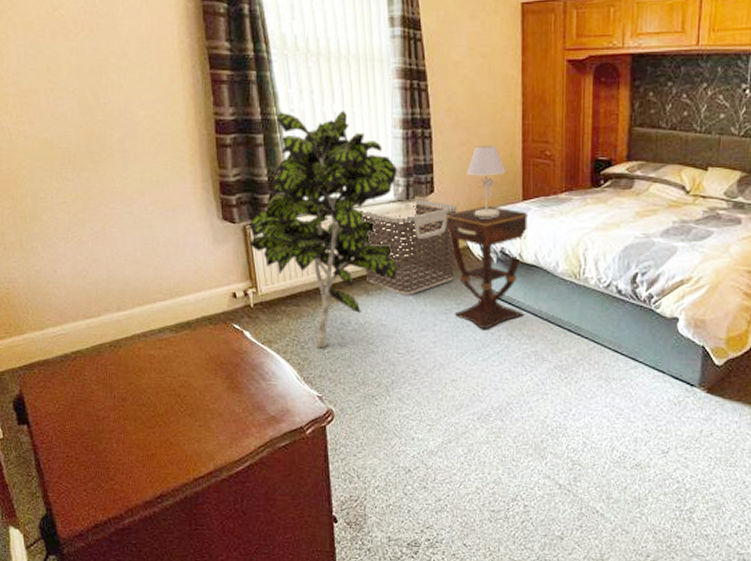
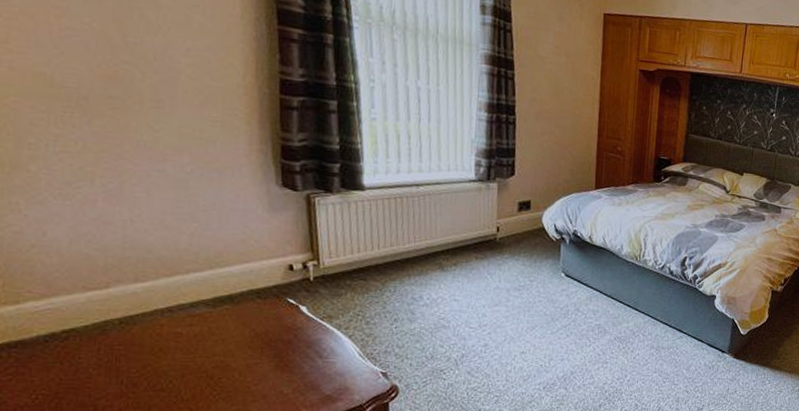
indoor plant: present [249,110,398,349] -> none [313,80,481,324]
clothes hamper: present [358,199,457,295] -> none [437,180,536,272]
side table: present [447,206,529,329] -> none [525,191,600,304]
table lamp: present [466,145,506,218] -> none [546,136,582,203]

